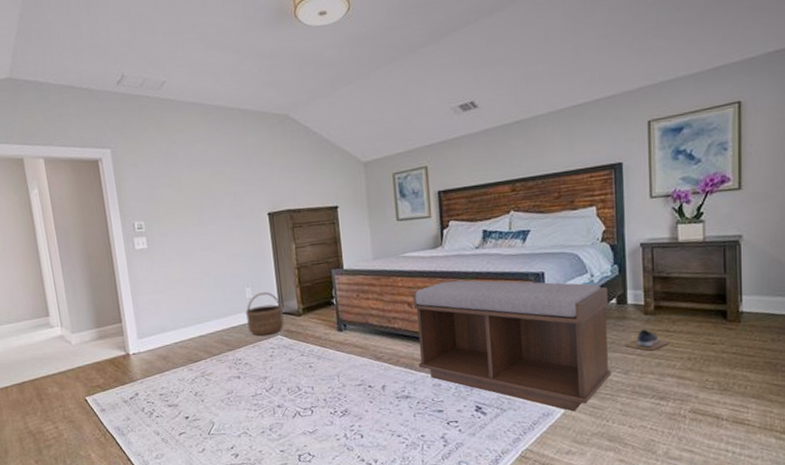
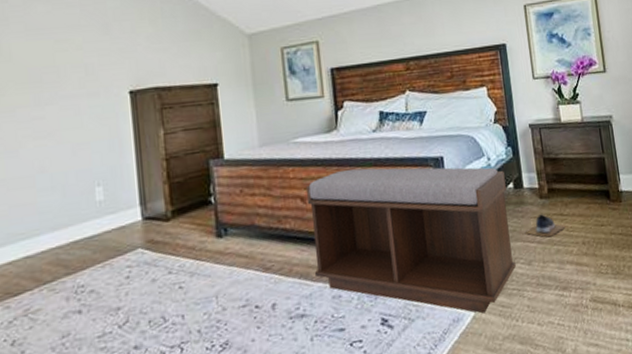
basket: present [245,291,284,336] -> none [93,191,147,251]

